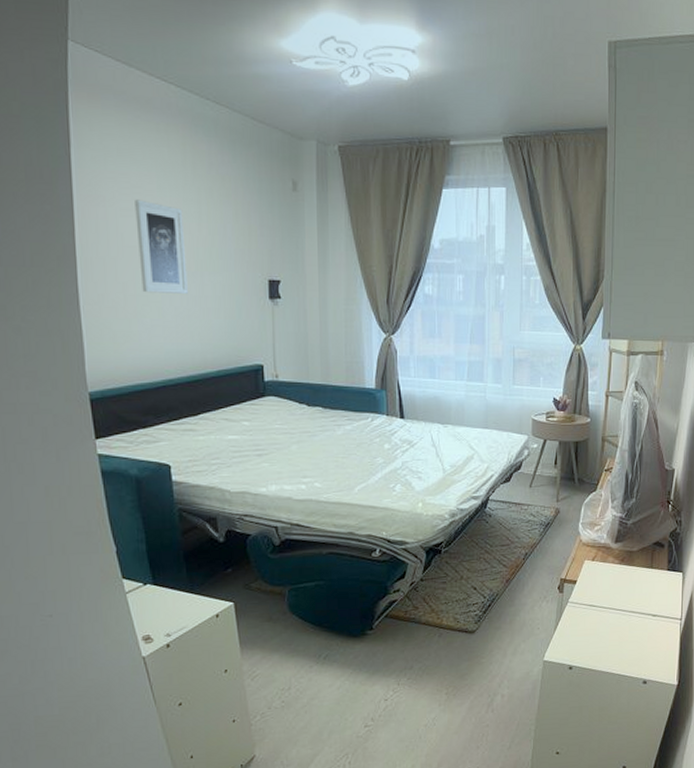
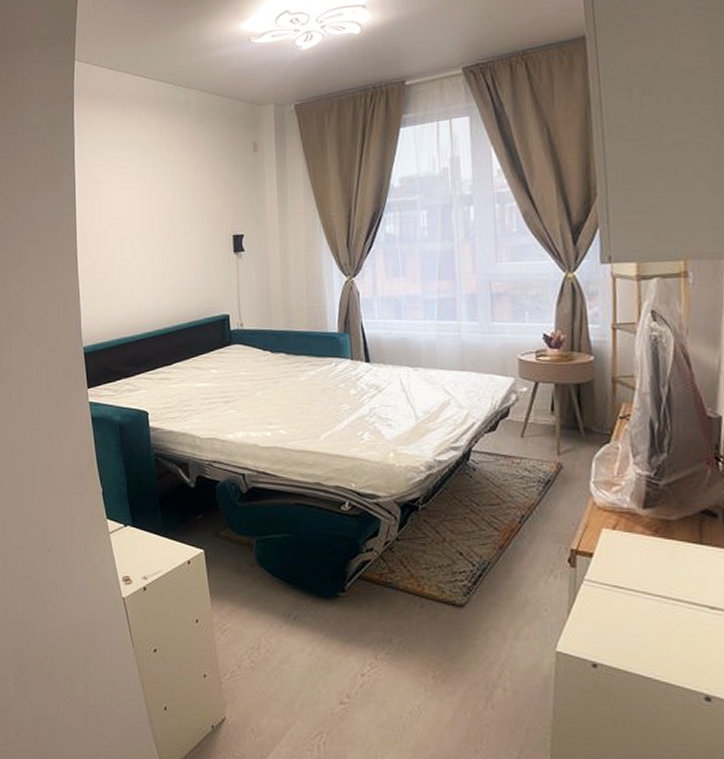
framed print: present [135,199,188,294] -> none [122,178,163,257]

